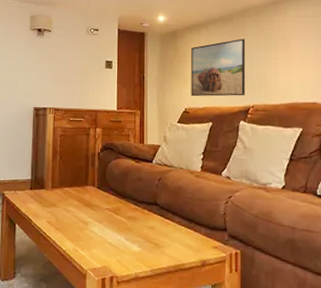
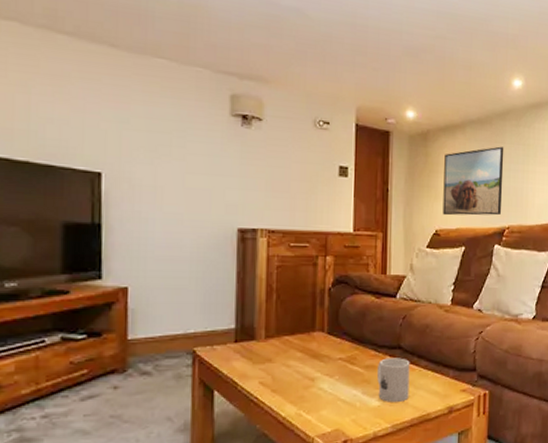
mug: none [138,212,166,250] -> present [377,358,410,402]

